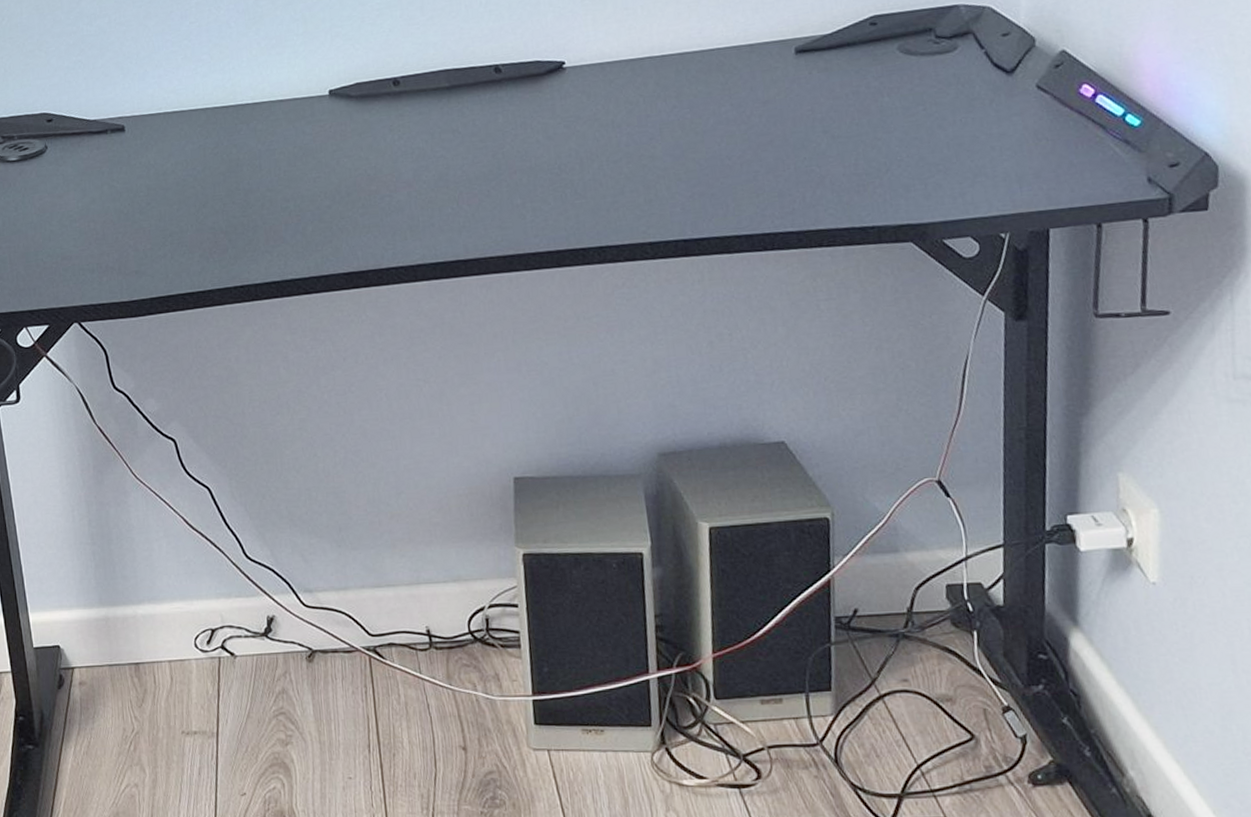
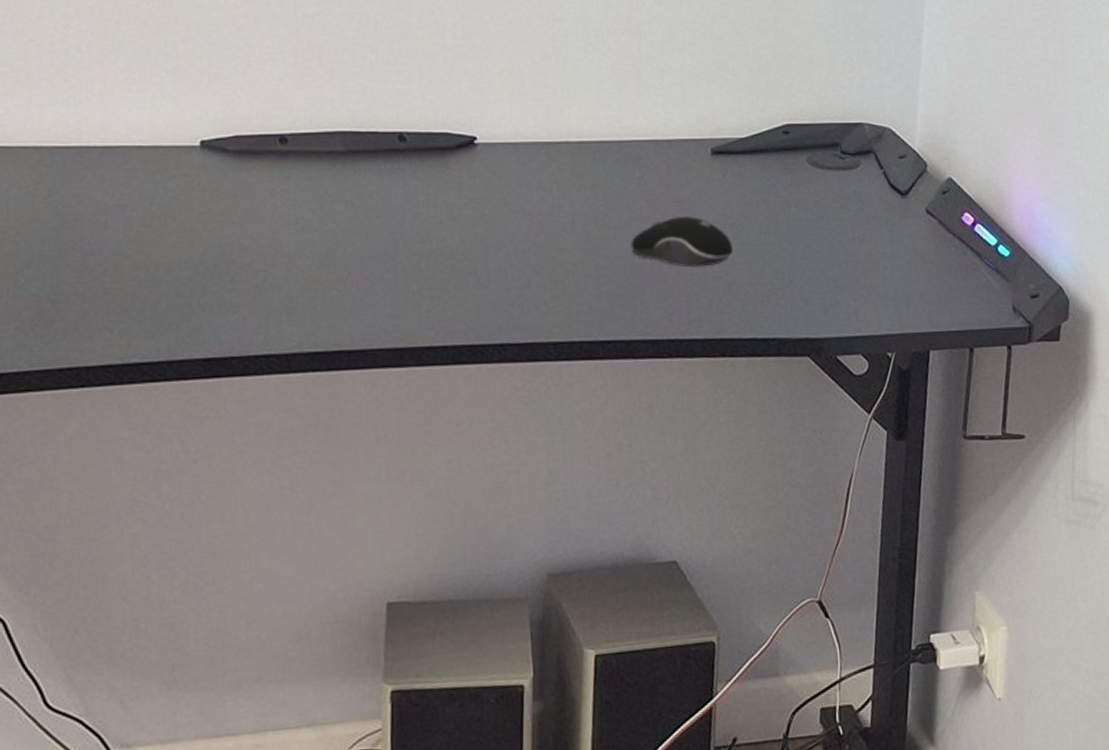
computer mouse: none [718,115,824,164] -> present [630,216,733,268]

